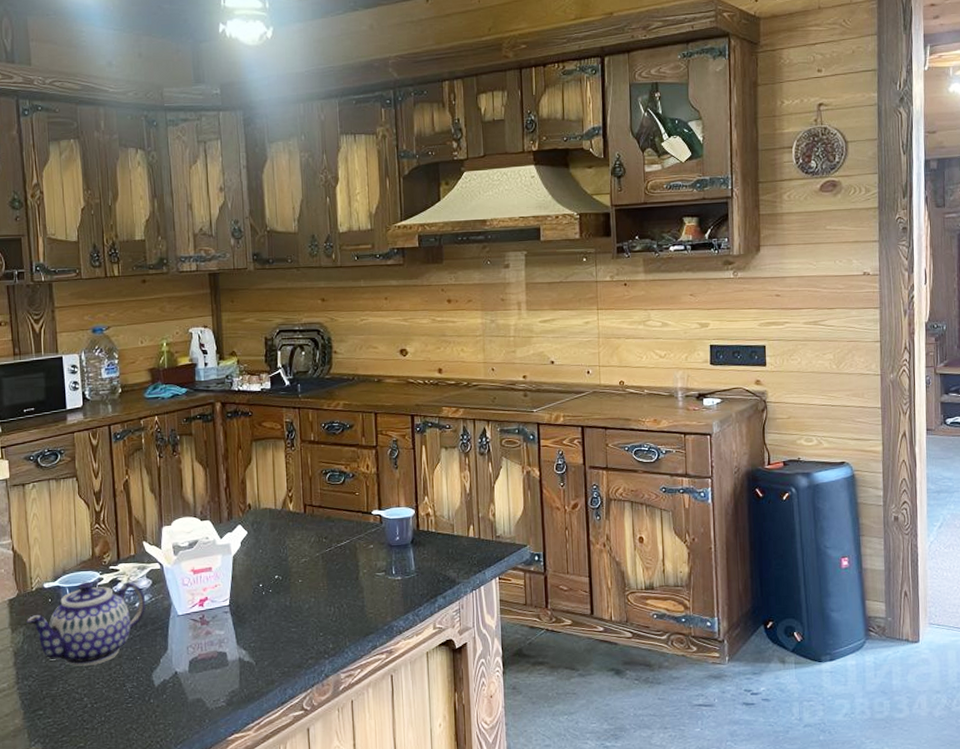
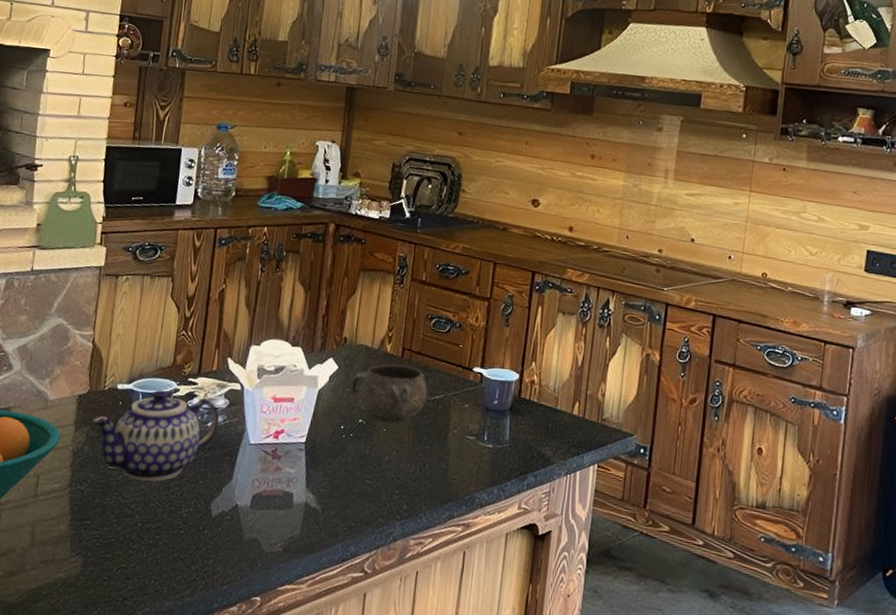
decorative bowl: none [262,520,334,575] -> present [350,364,428,424]

